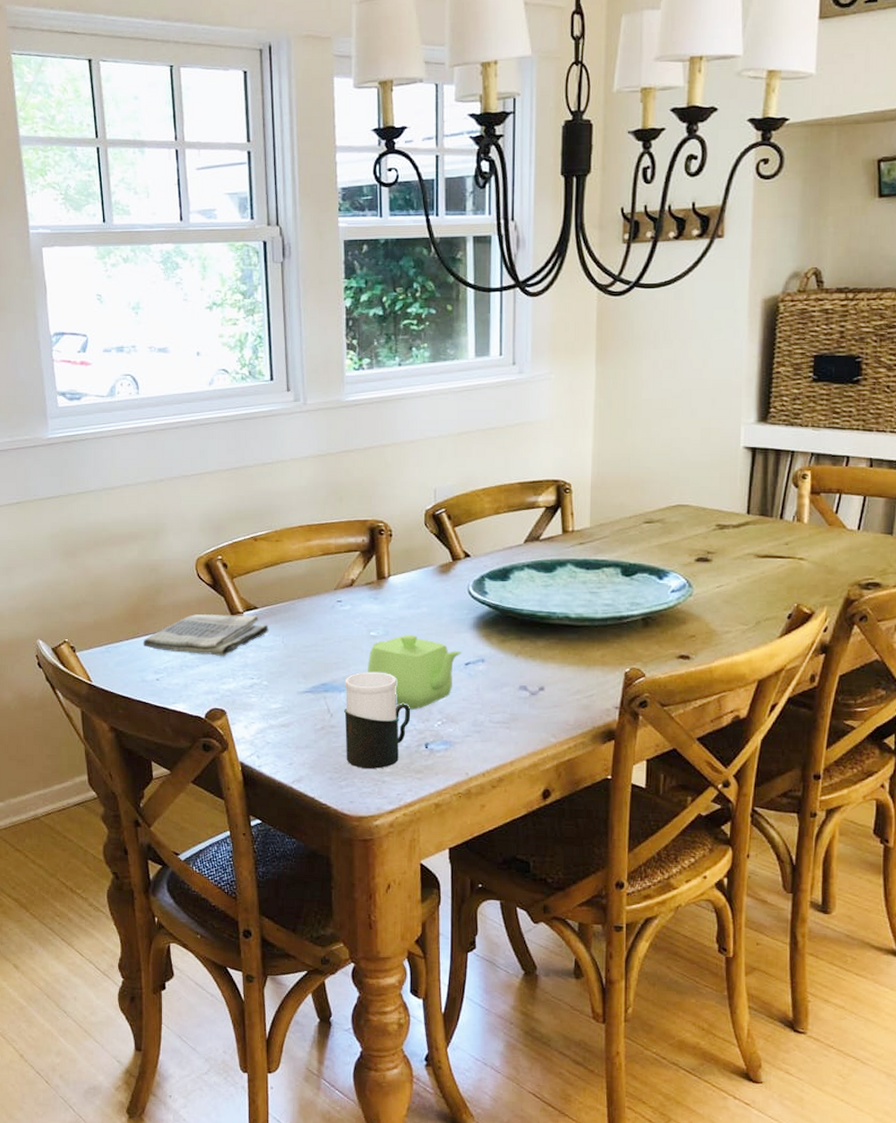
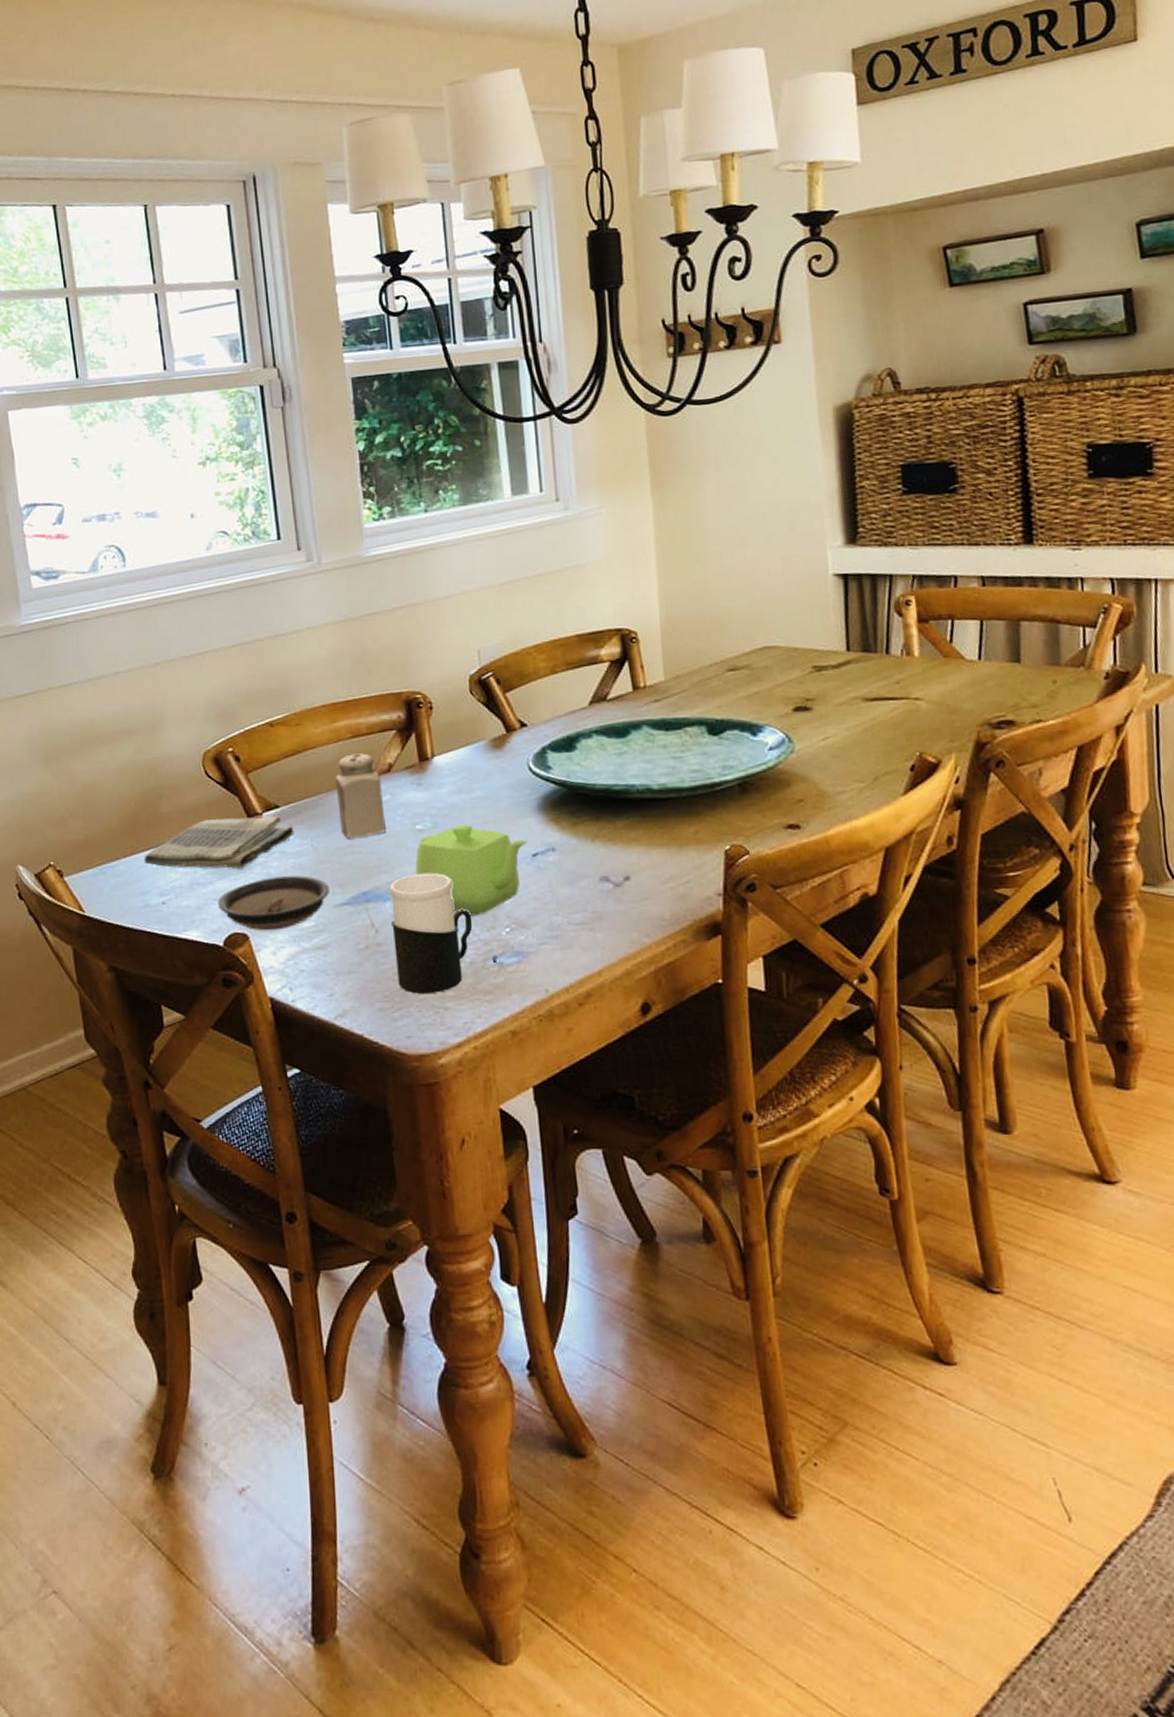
saucer: none [202,665,296,709] -> present [217,875,330,931]
salt shaker: none [306,569,345,638] -> present [335,753,386,838]

